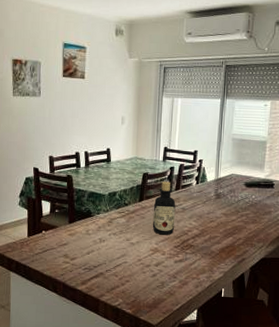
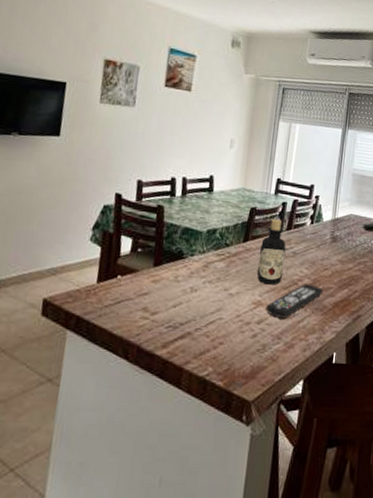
remote control: none [162,233,210,262] -> present [265,283,323,318]

